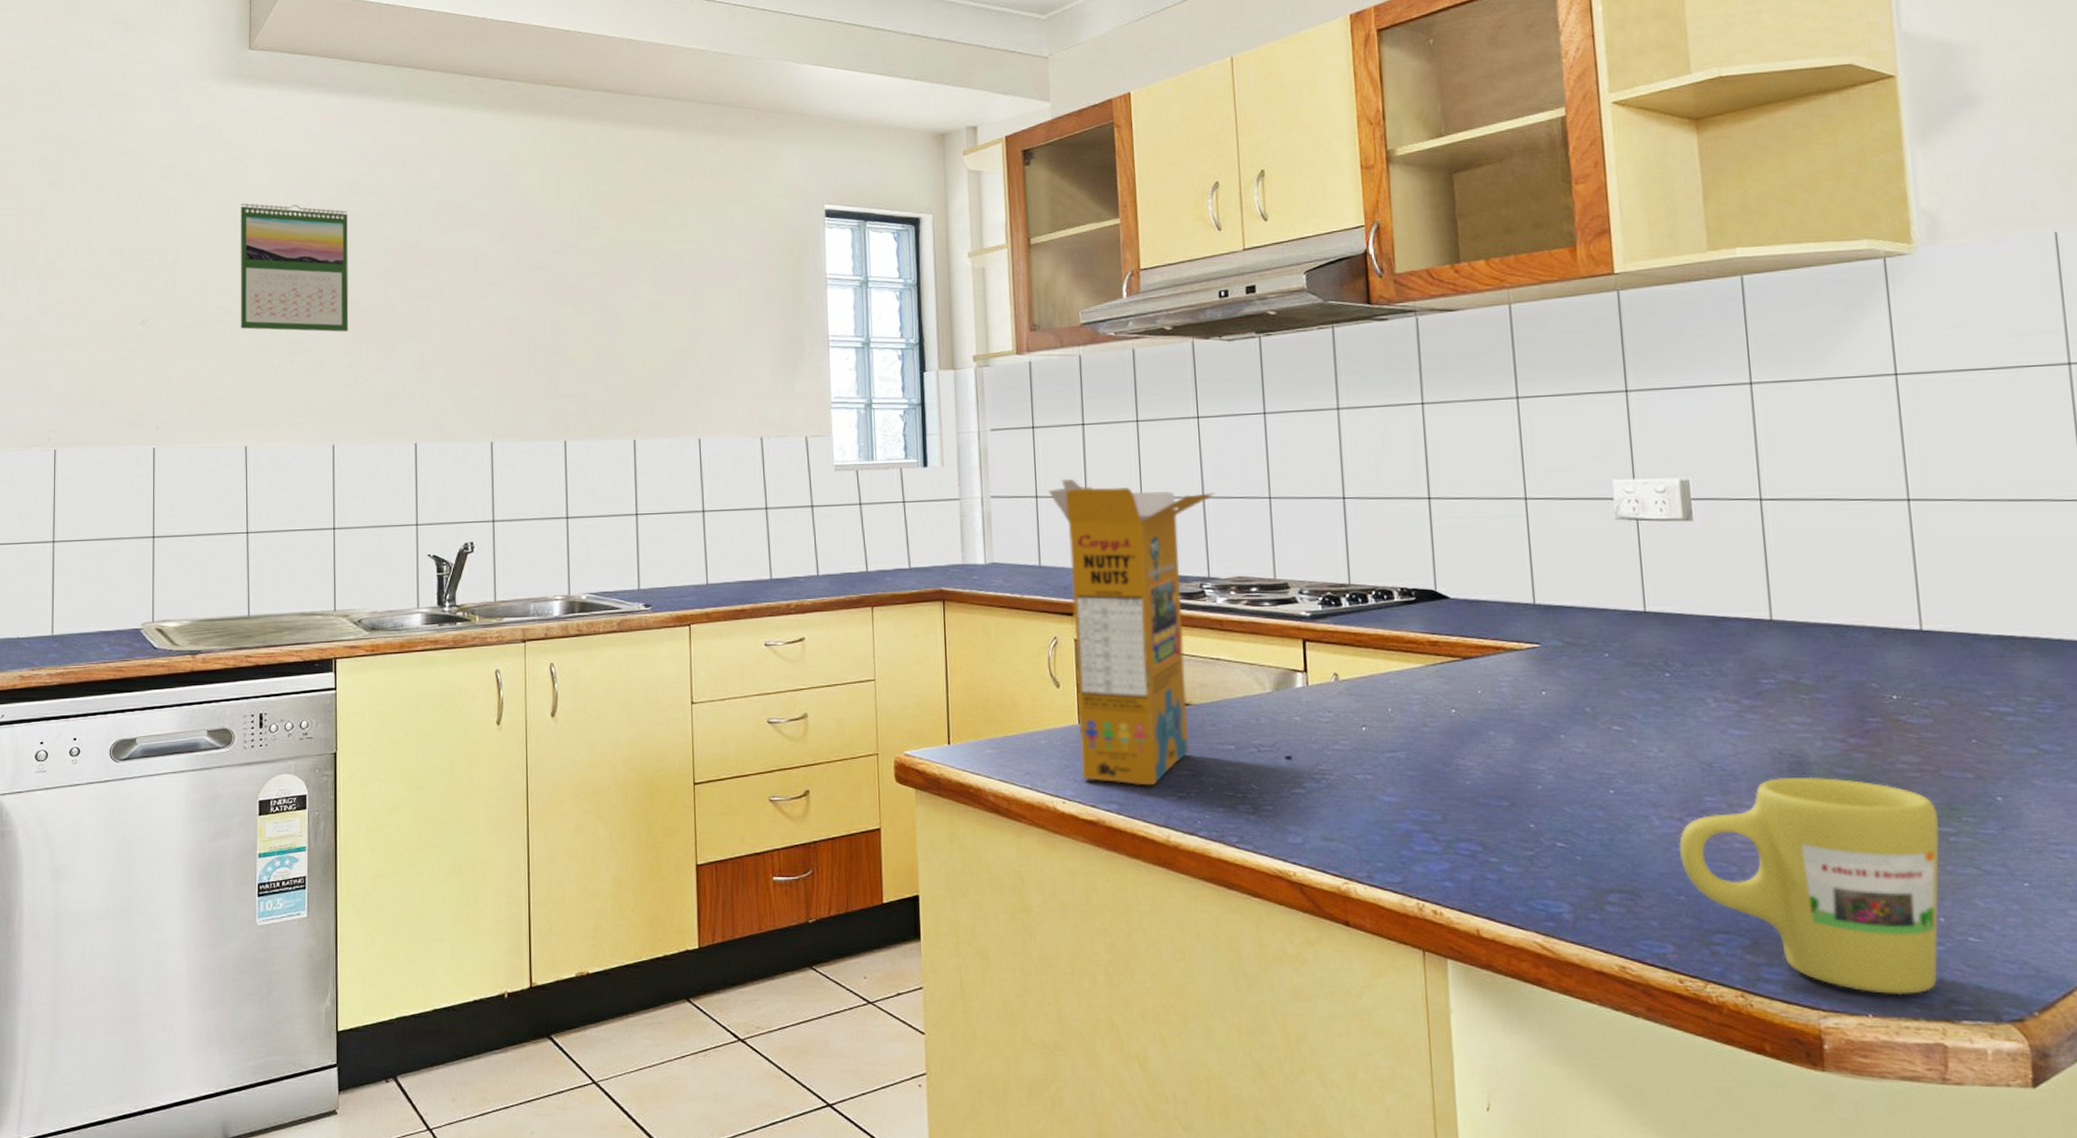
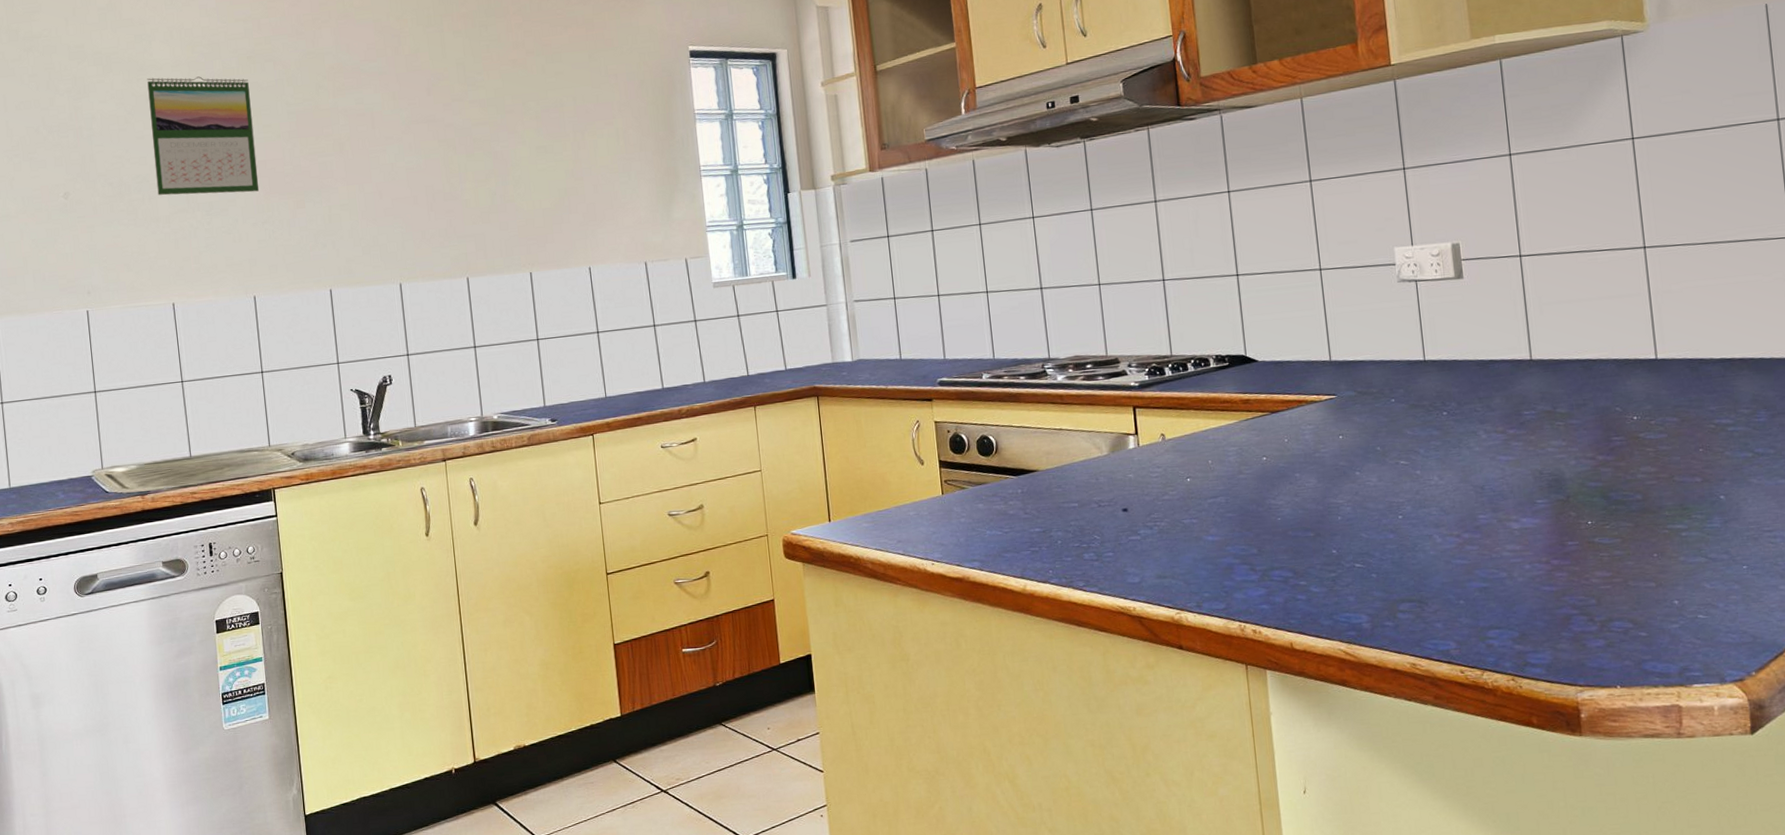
cereal box: present [1047,478,1216,786] -> none [904,280,1052,545]
mug: present [1679,776,1940,996] -> none [1458,491,1674,668]

